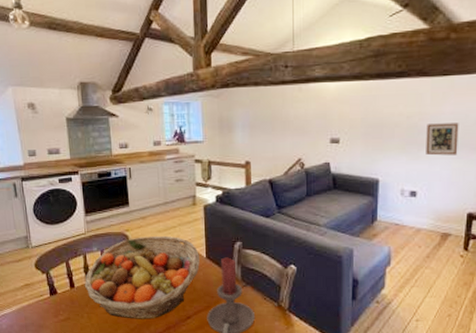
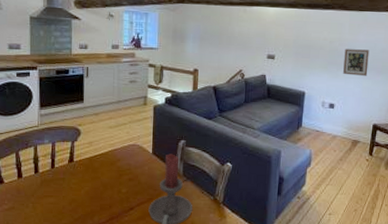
fruit basket: present [84,235,200,319] -> none [32,131,146,210]

